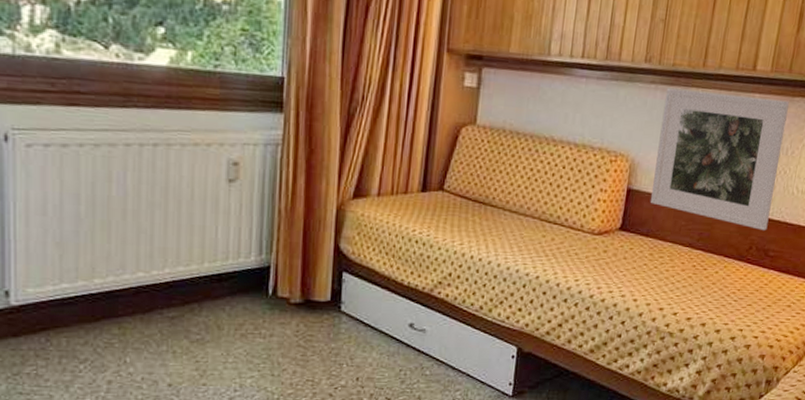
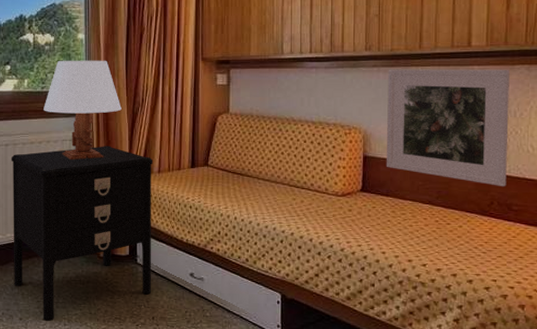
nightstand: none [161,155,372,388] -> present [11,146,153,322]
table lamp: none [216,28,333,173] -> present [43,60,122,161]

